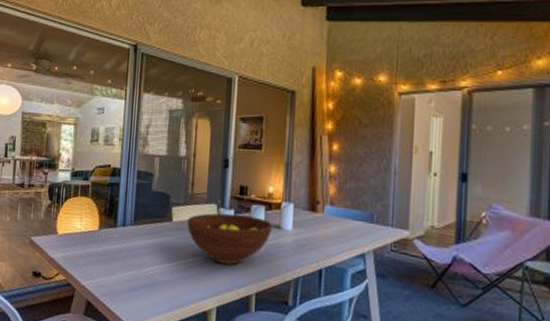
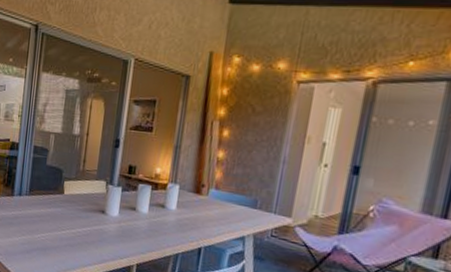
fruit bowl: present [186,213,272,265] -> none [77,189,157,238]

